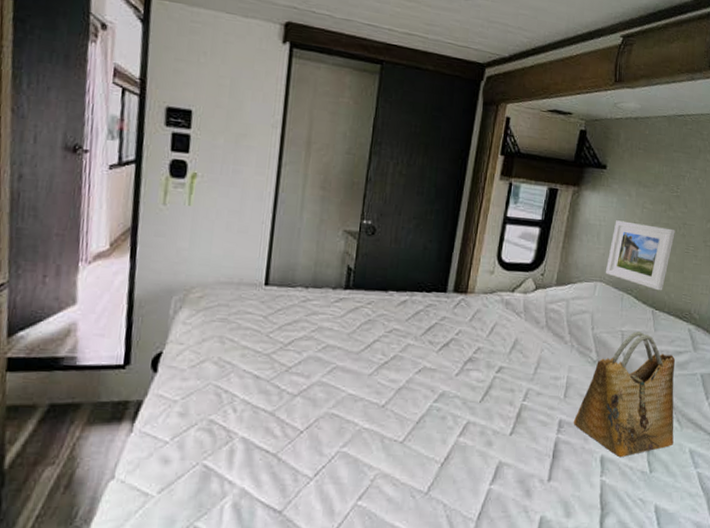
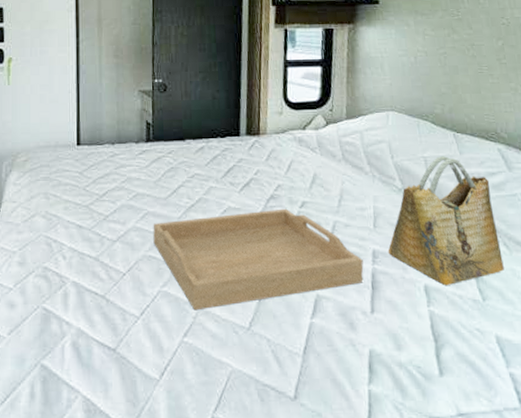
serving tray: none [338,372,549,473] -> present [153,208,364,311]
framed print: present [606,220,675,291] -> none [395,50,464,114]

